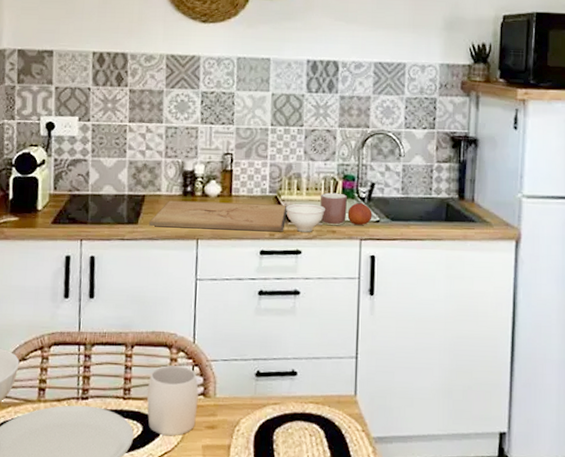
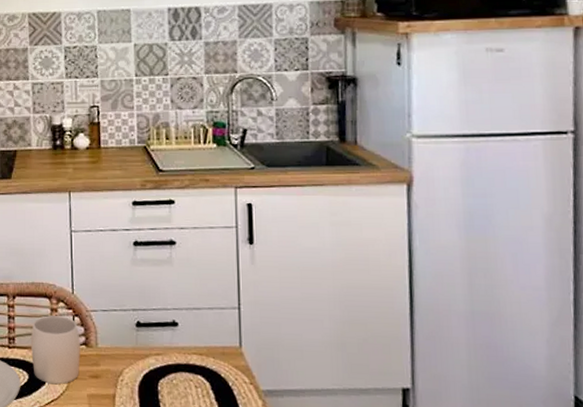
cutting board: present [149,200,287,232] -> none [22,154,157,182]
bowl: present [286,203,325,232] -> none [156,152,196,182]
mug: present [320,192,347,226] -> none [191,141,219,175]
fruit: present [347,202,372,225] -> none [220,149,247,172]

